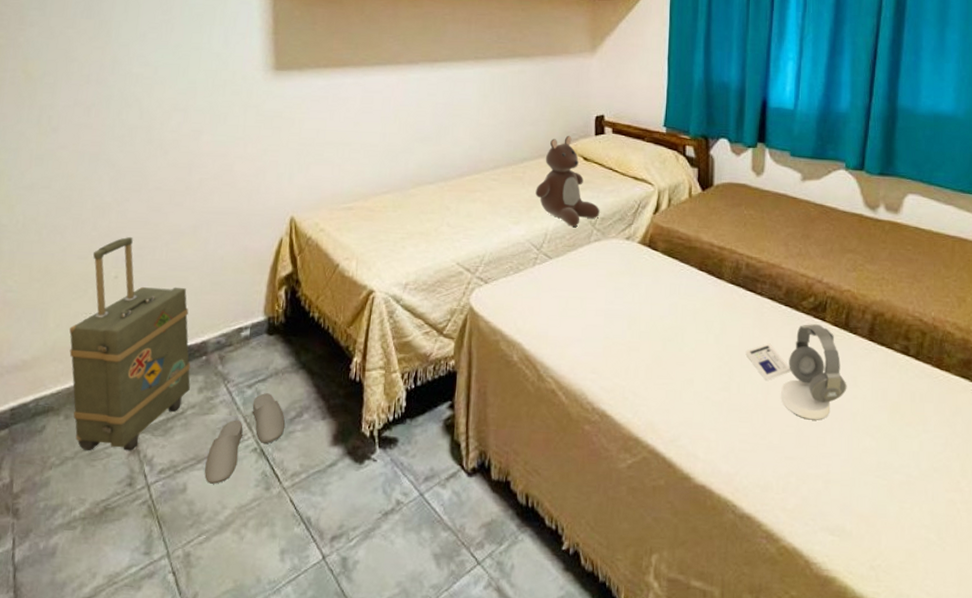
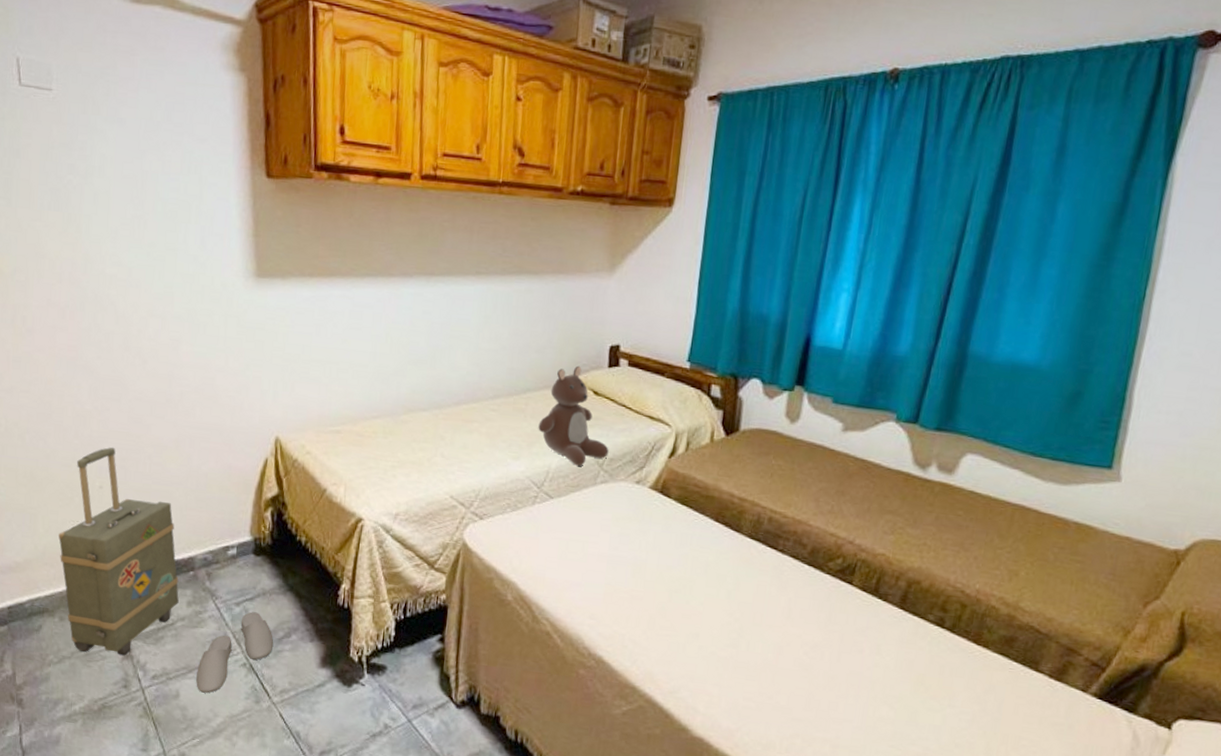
headphones: present [745,324,847,420] -> none [759,586,869,685]

